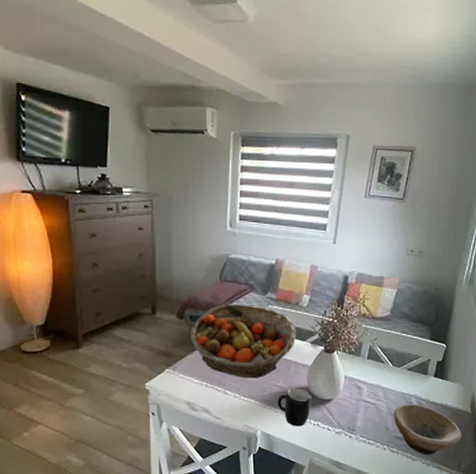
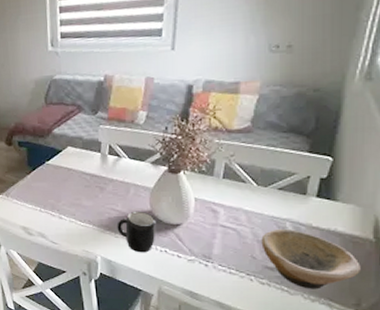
fruit basket: present [190,303,296,379] -> none [19,126,133,203]

